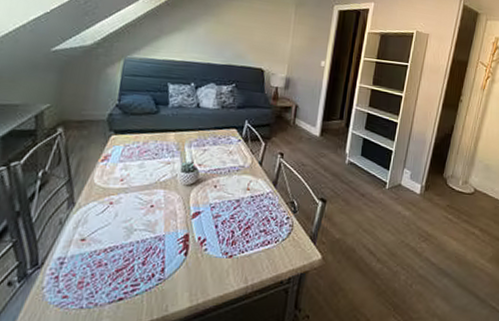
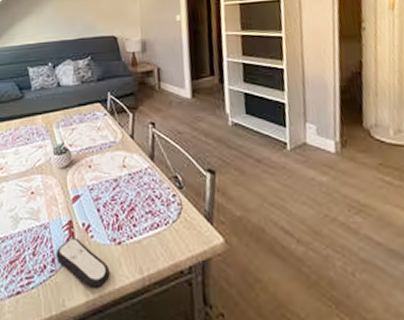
remote control: none [166,250,217,296] -> present [55,238,110,289]

